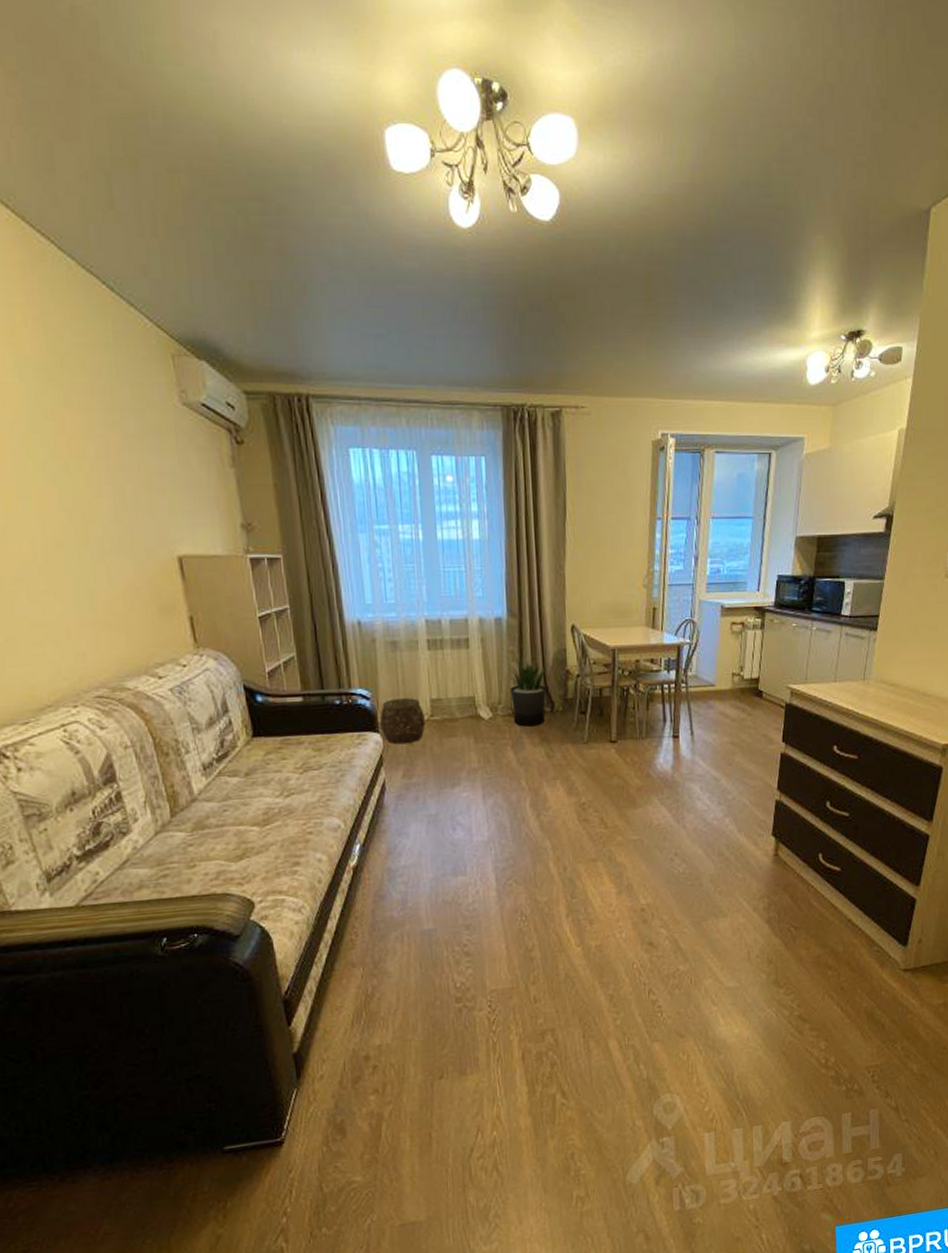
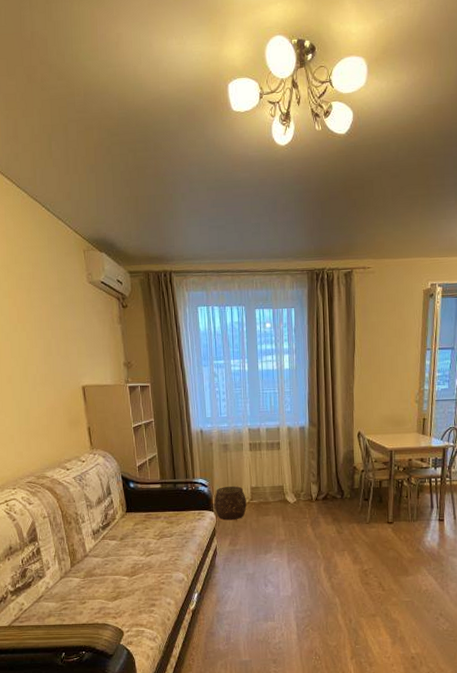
planter: present [510,658,547,727] -> none [310,457,338,509]

